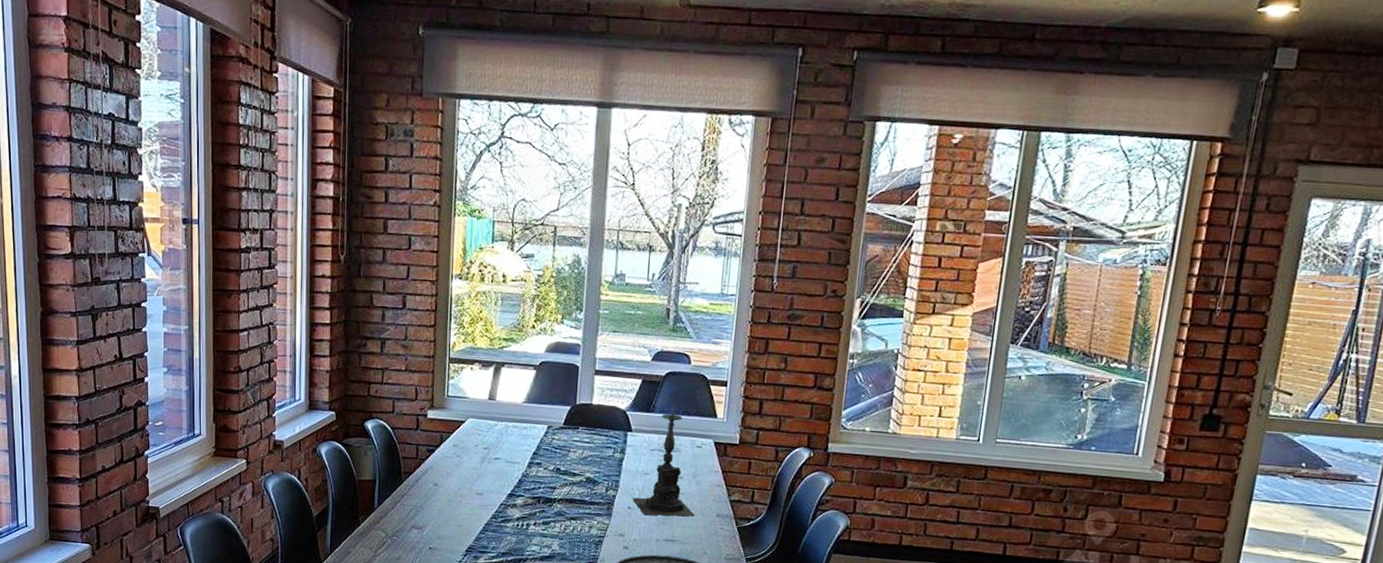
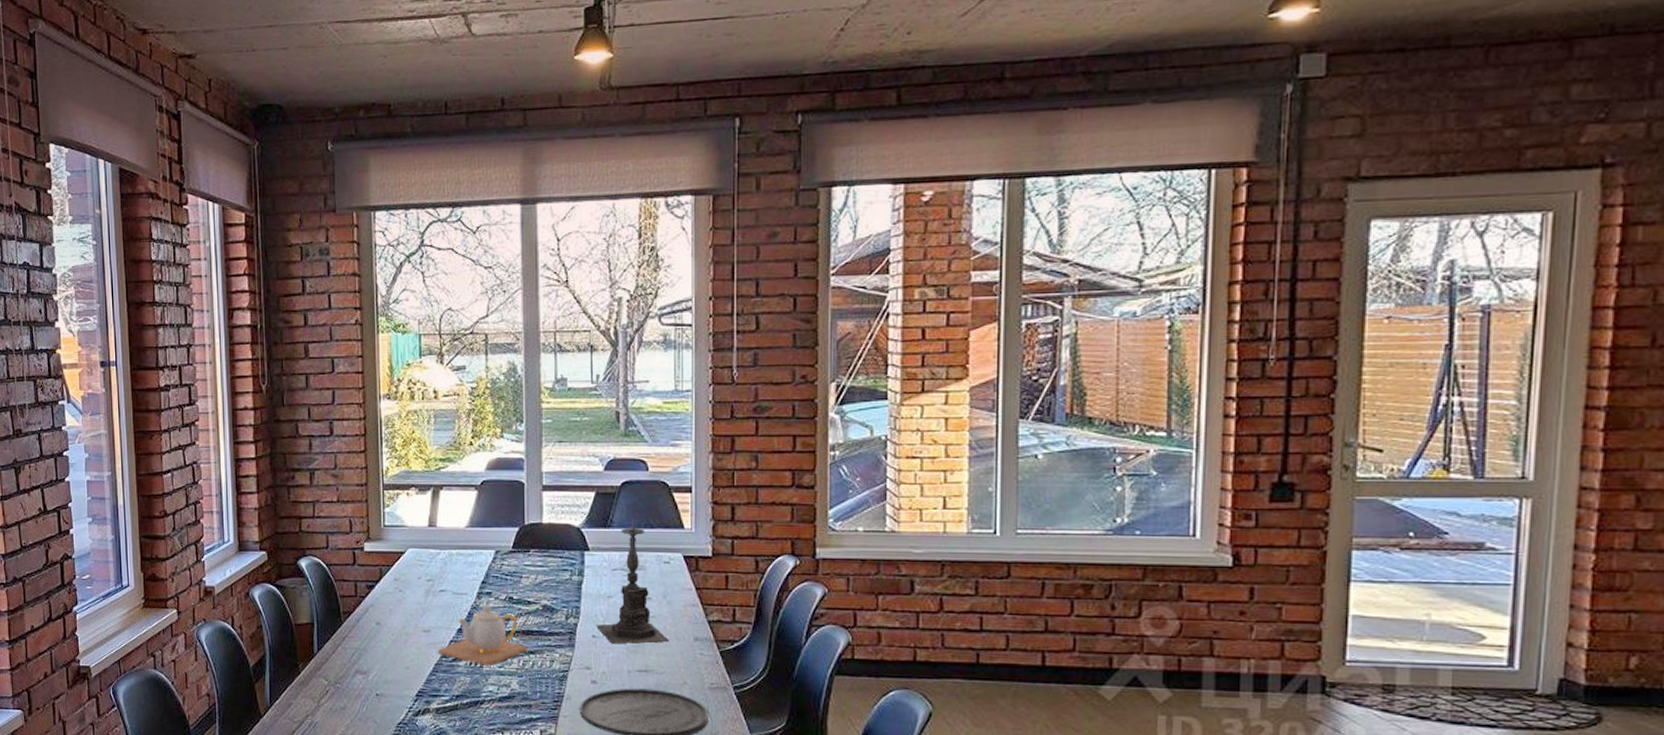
teapot: none [489,474,570,528] -> present [438,605,528,666]

